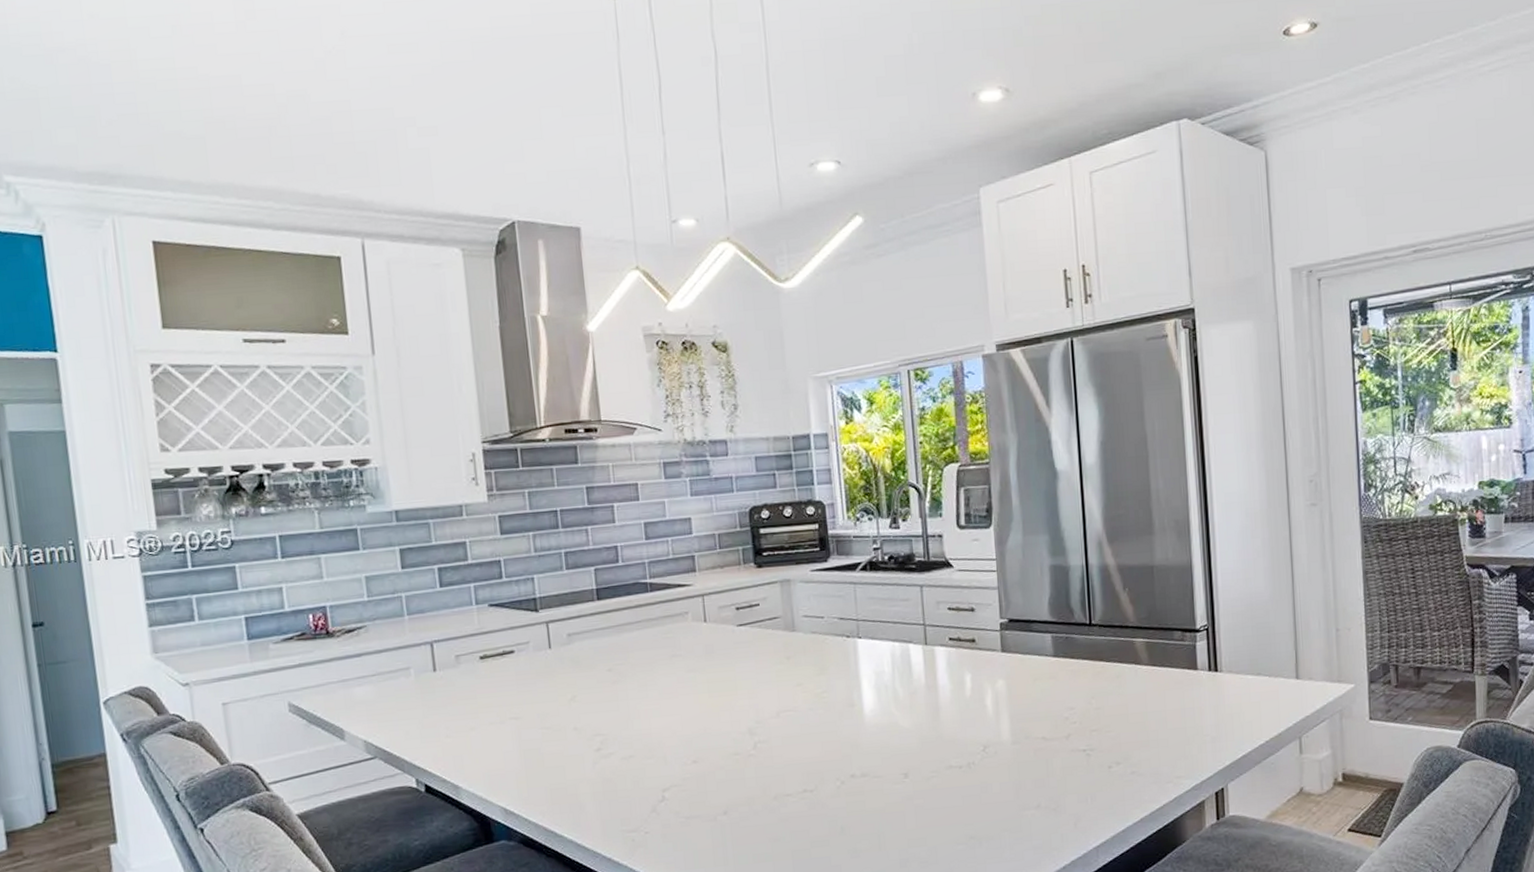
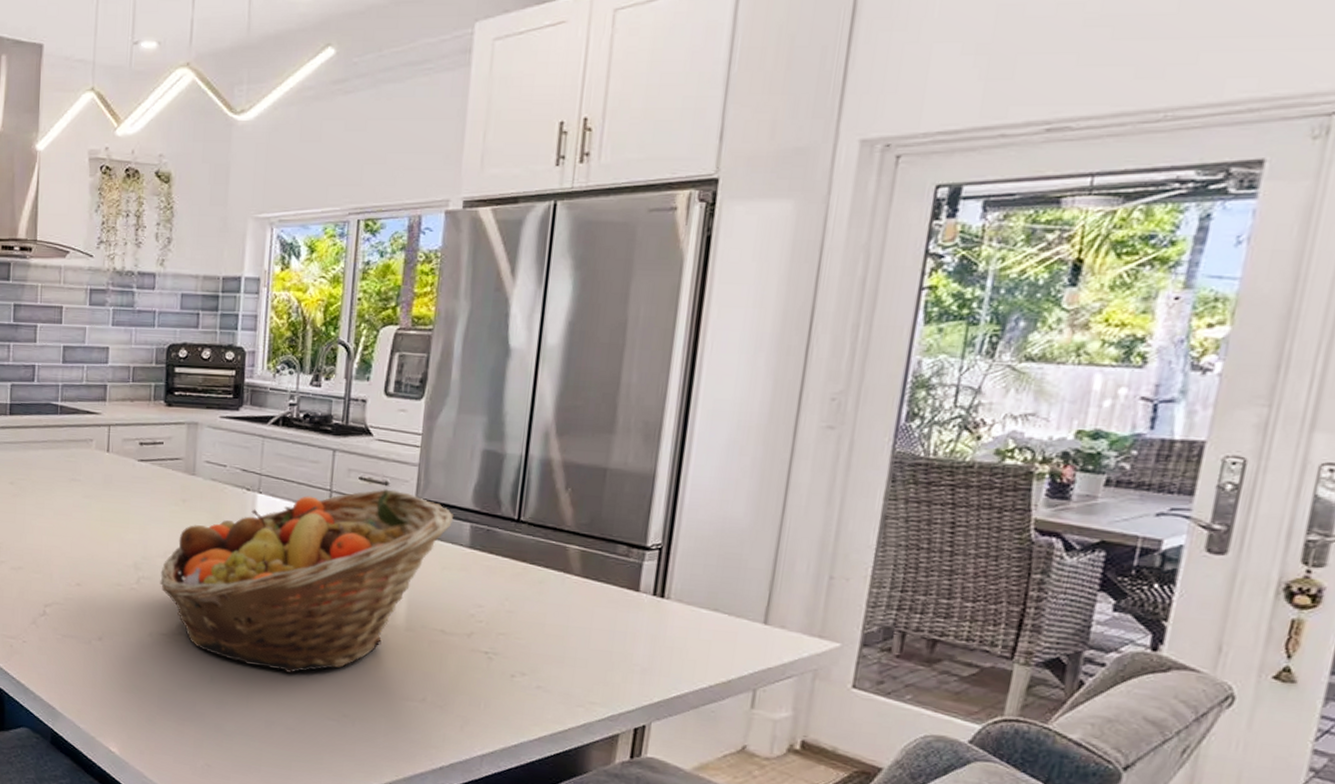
fruit basket: none [776,614,1036,809] -> present [160,489,454,673]

